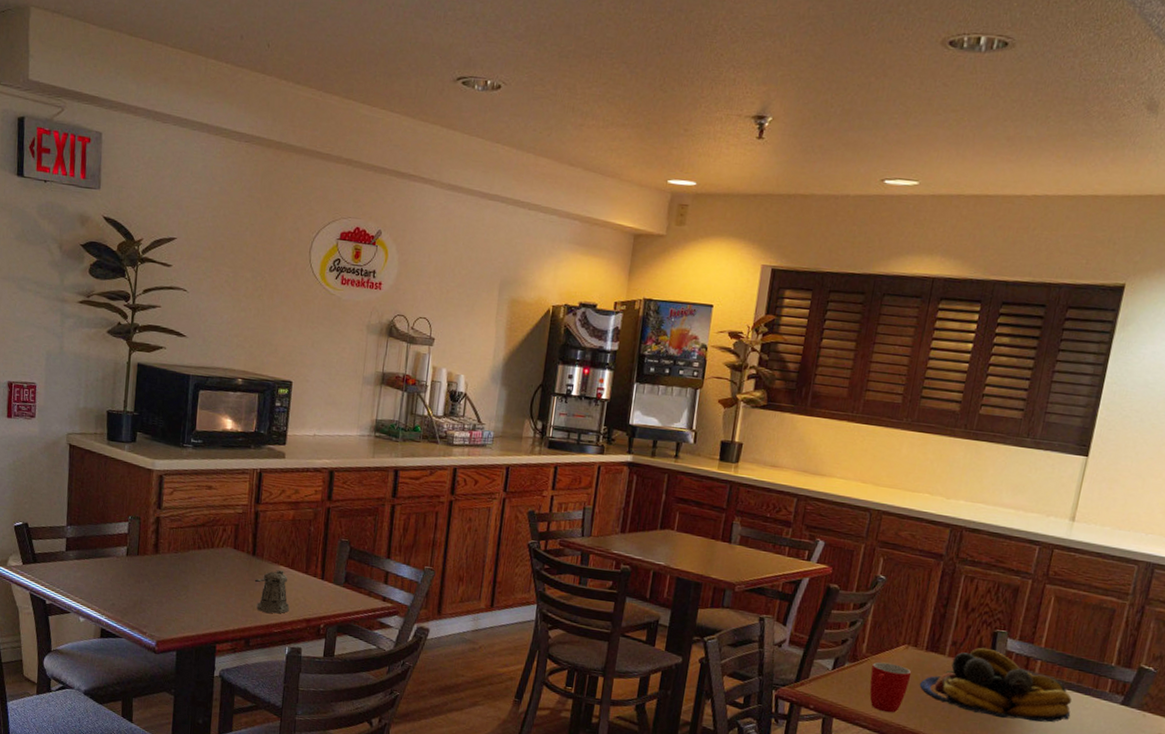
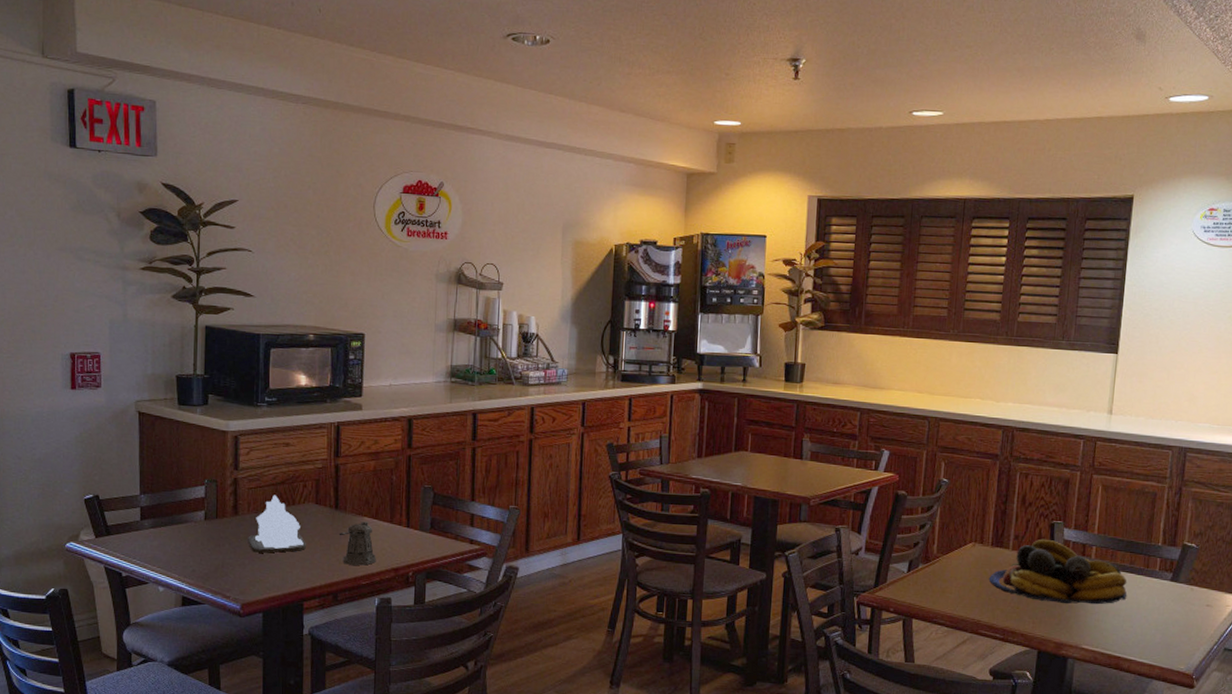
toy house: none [166,536,223,594] -> present [248,495,307,553]
mug: present [869,661,912,713] -> none [943,561,981,609]

